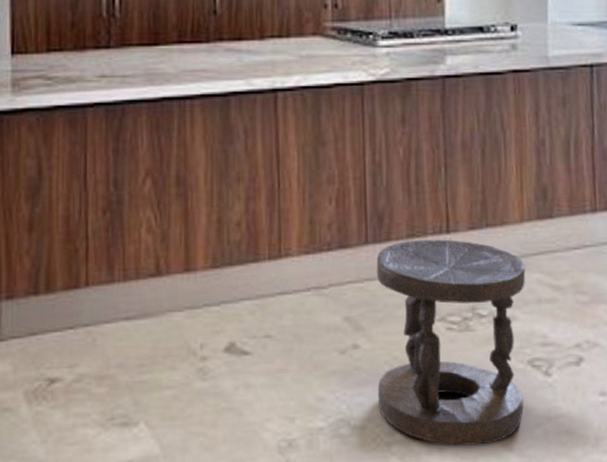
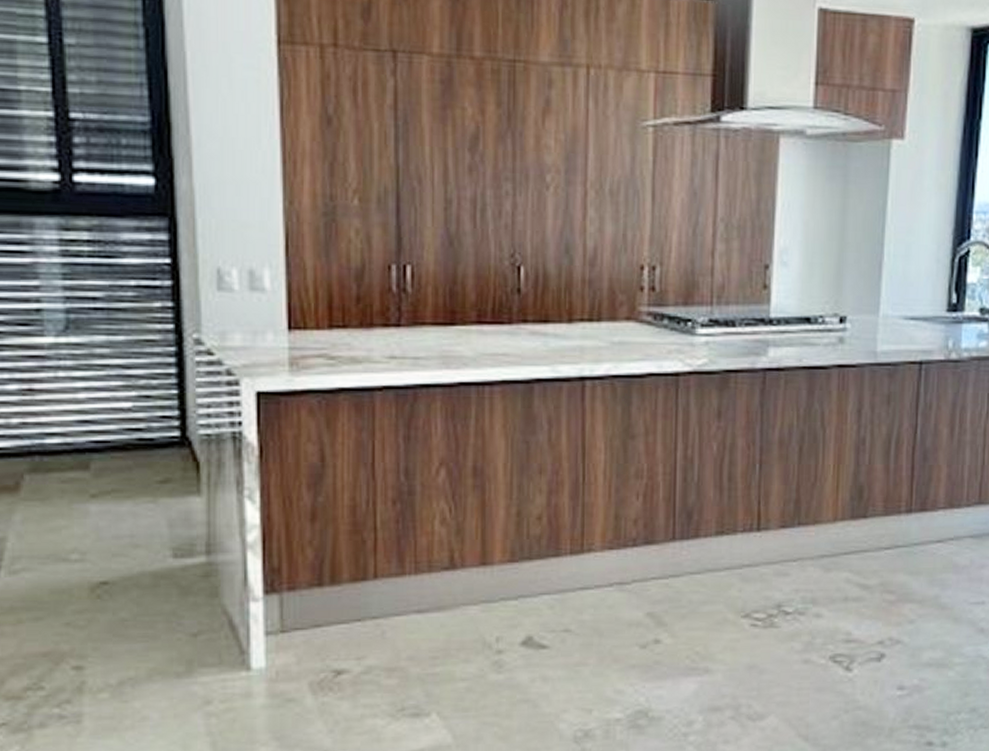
stool: present [376,239,526,446] -> none [677,537,835,736]

